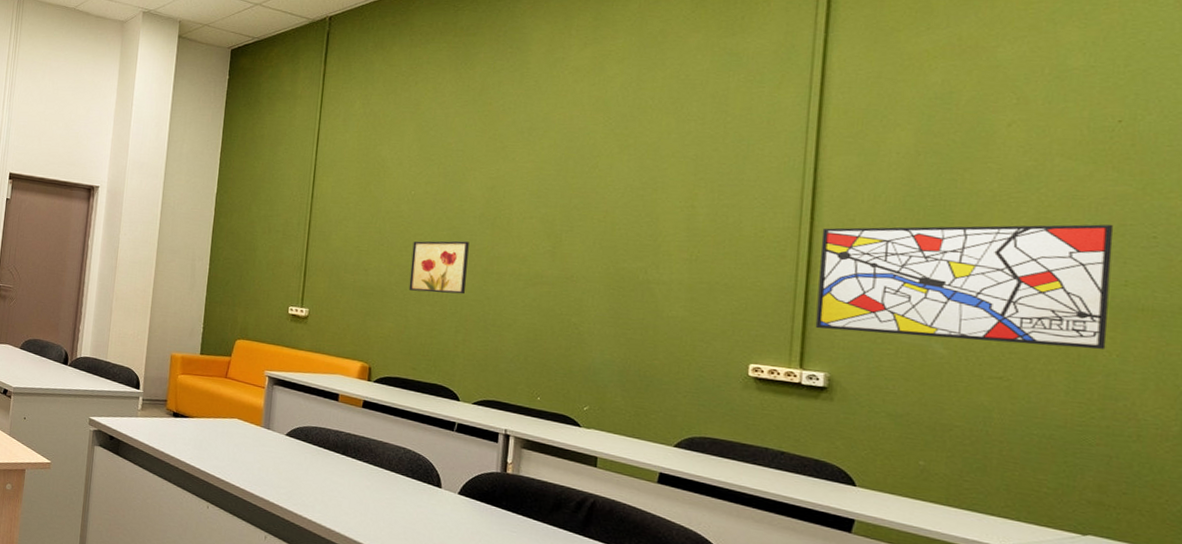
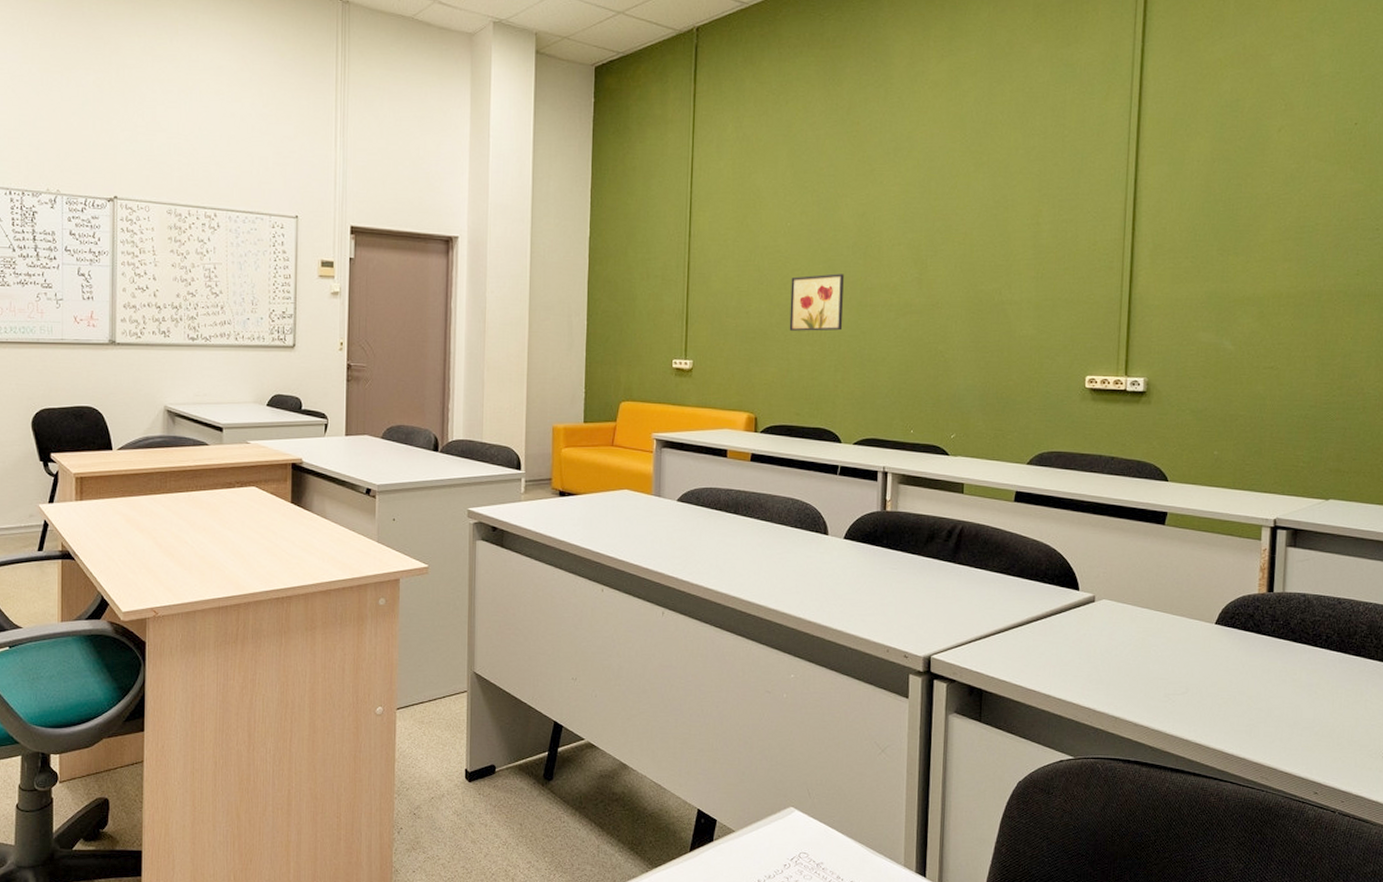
wall art: present [815,224,1114,350] -> none [1136,220,1351,336]

